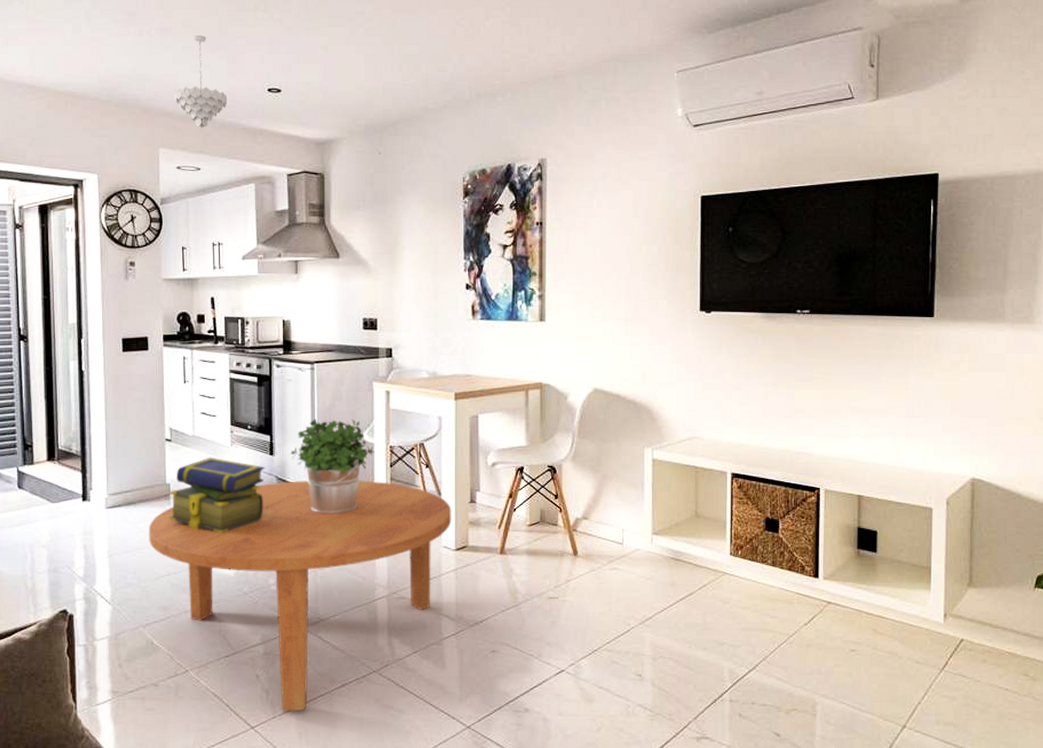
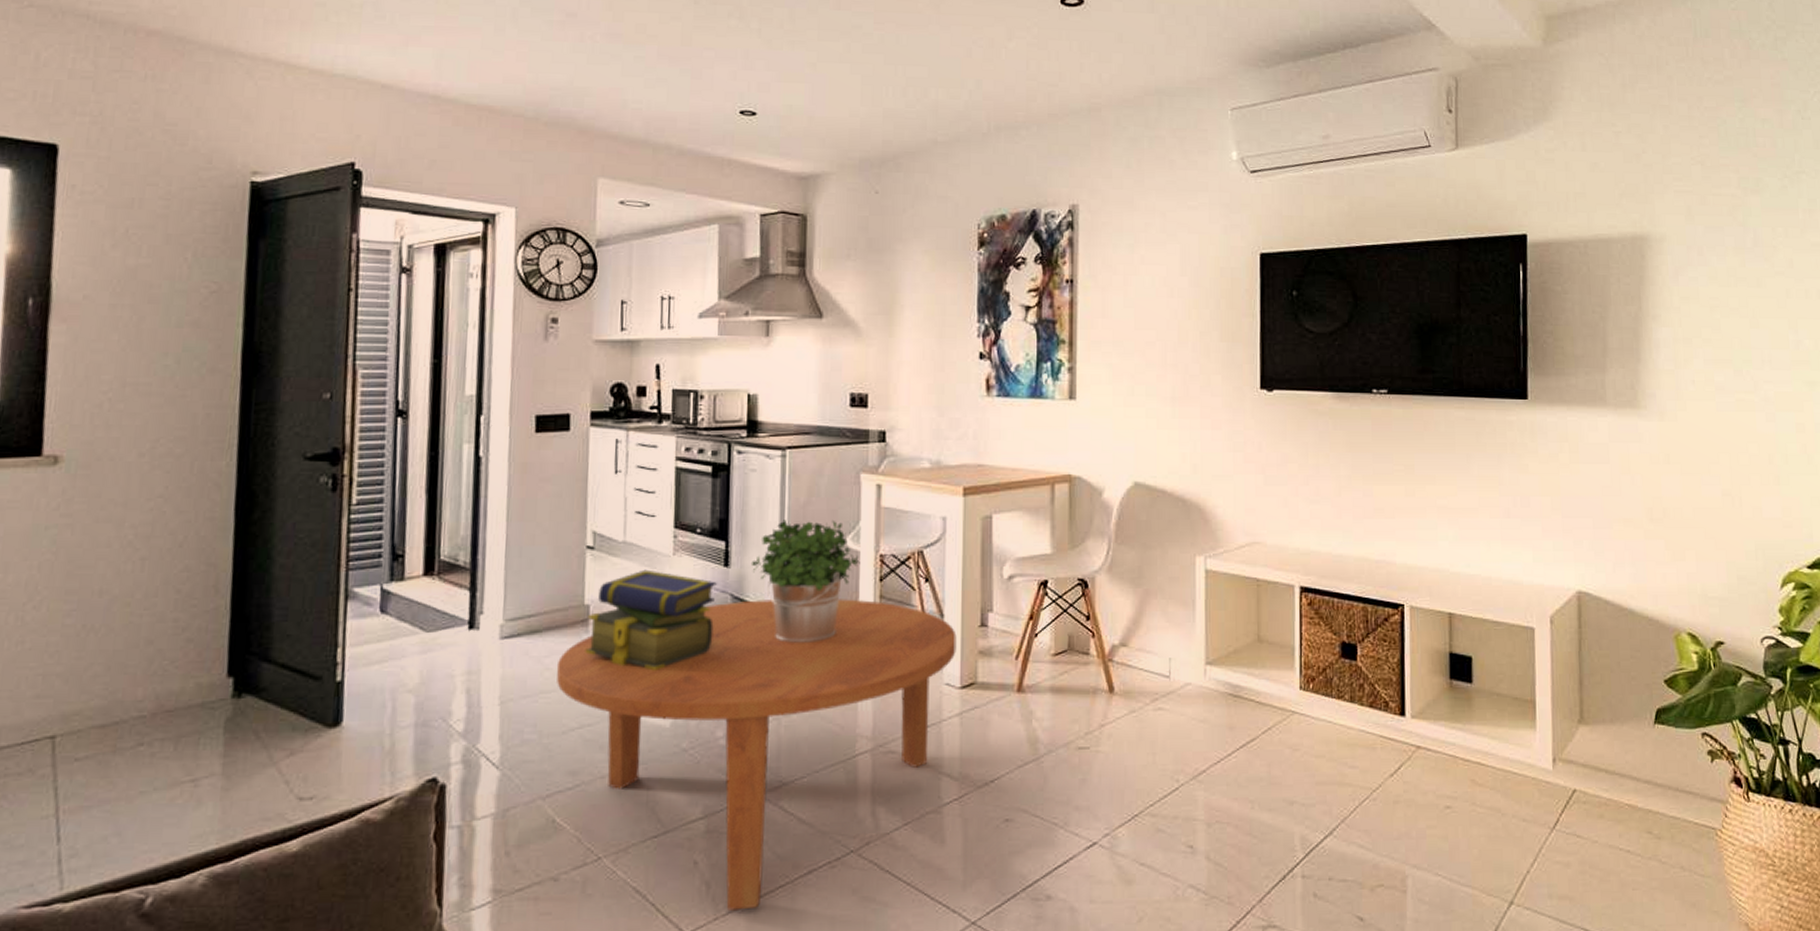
pendant light: present [174,34,228,128] -> none [620,43,689,155]

